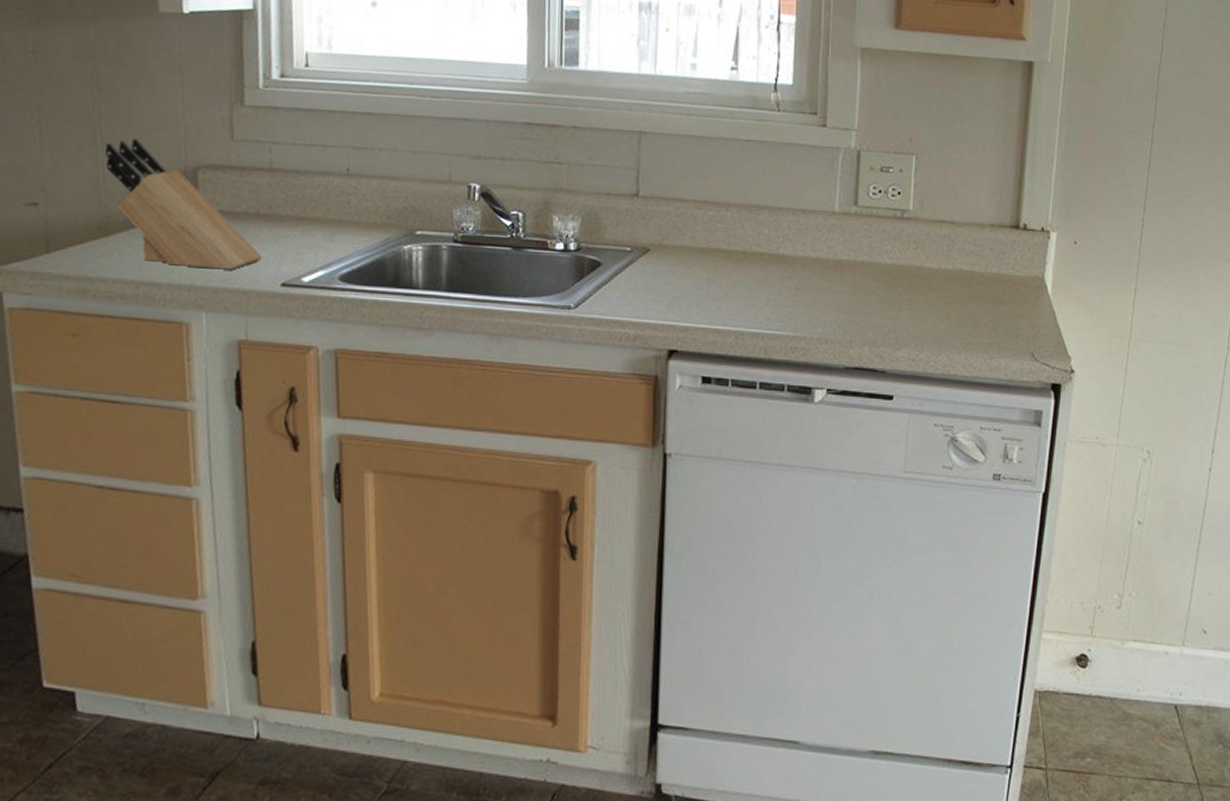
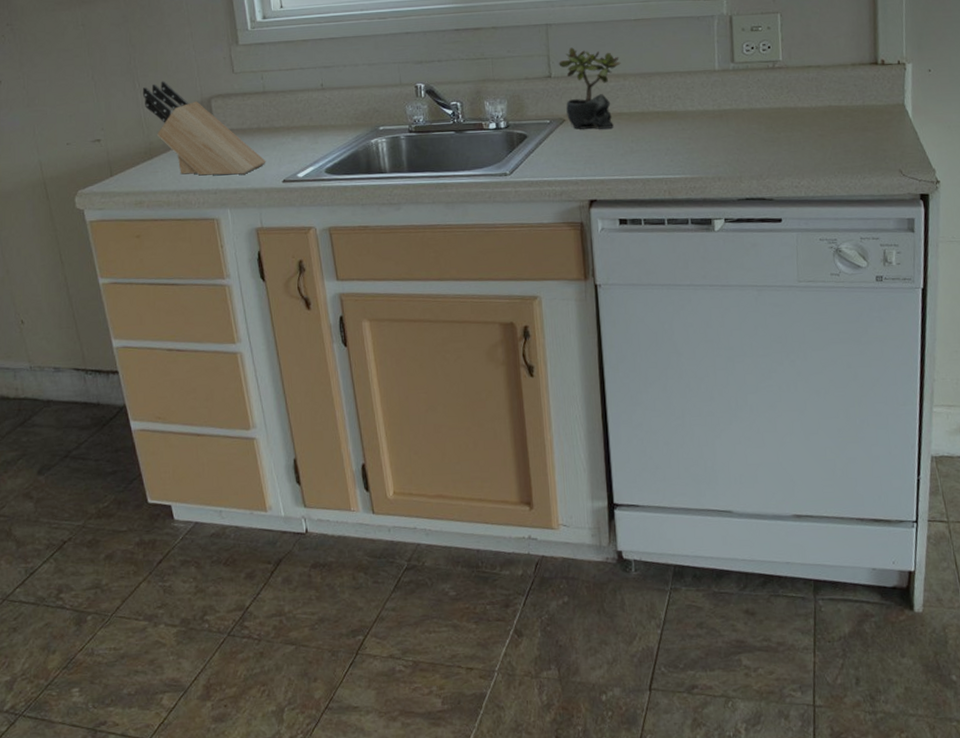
succulent plant: none [649,163,725,266] -> present [559,47,621,129]

